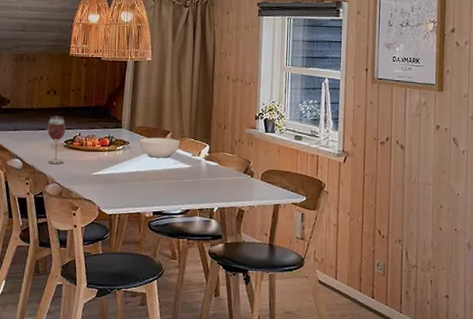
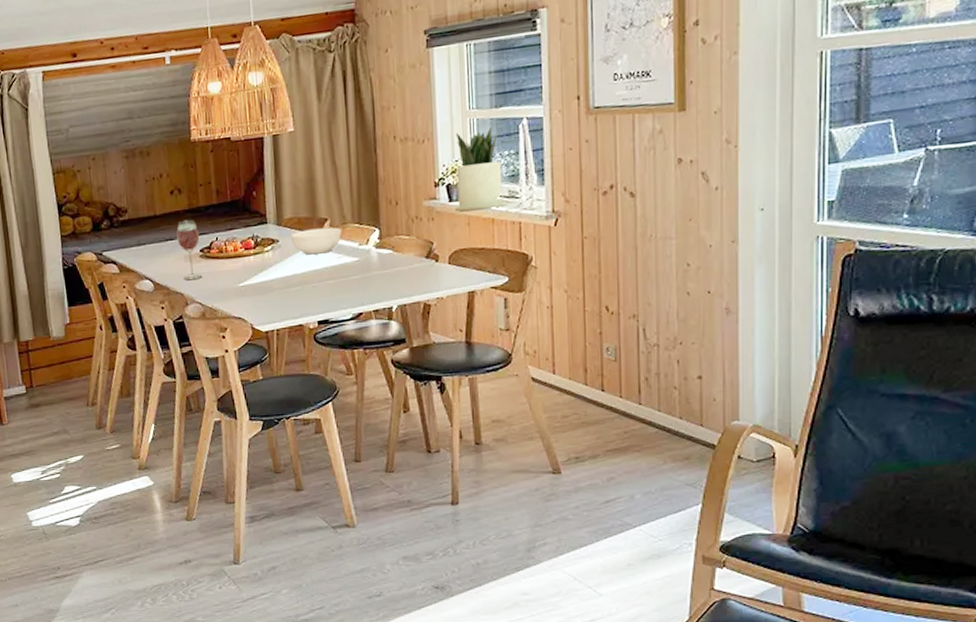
planter: none [268,81,310,143] -> present [454,127,508,212]

